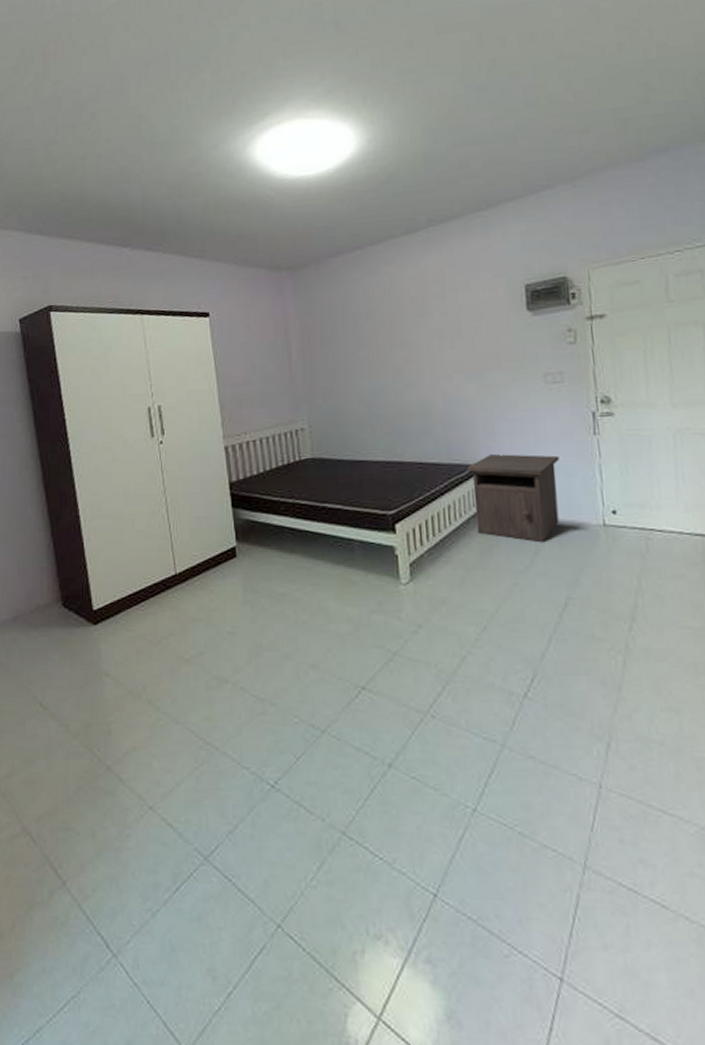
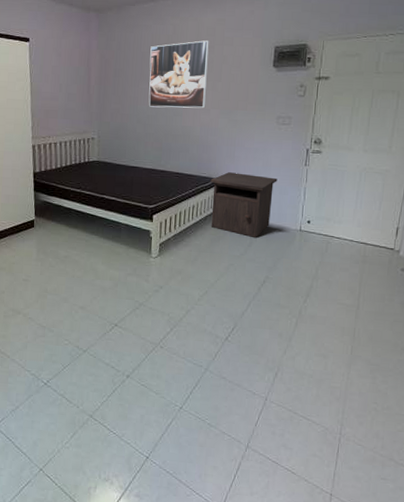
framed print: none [363,288,445,380] -> present [148,40,209,108]

